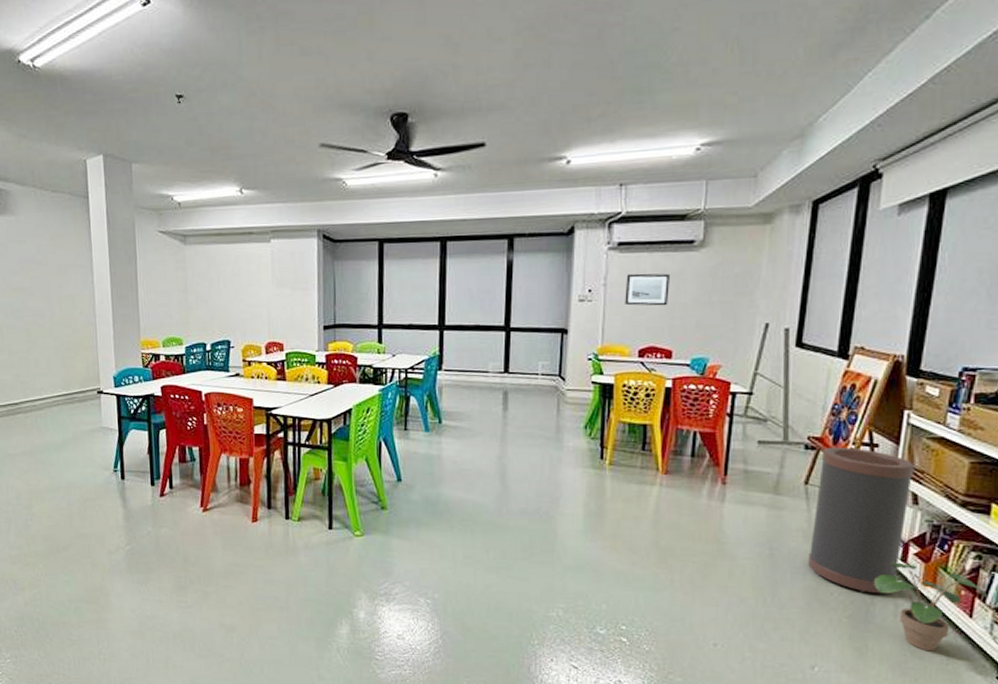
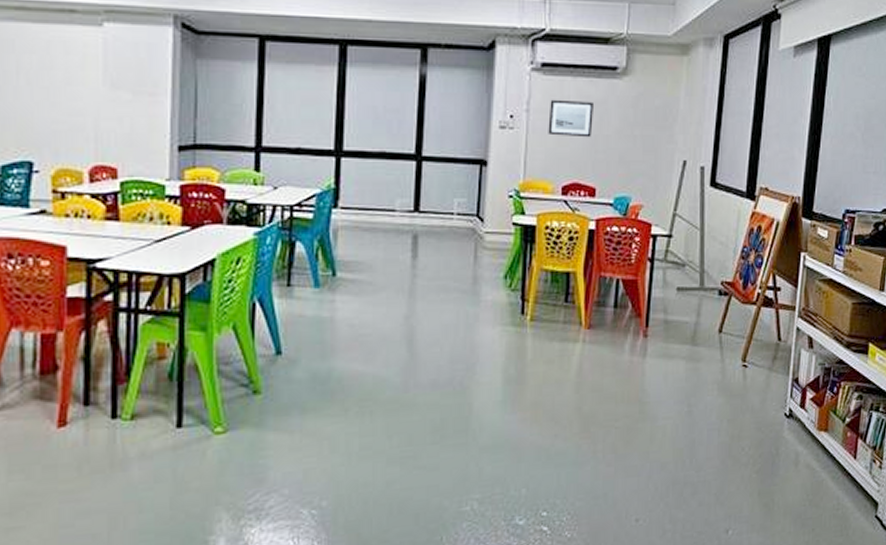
trash can: present [808,447,915,593] -> none [722,291,810,444]
potted plant: present [873,562,988,652] -> none [778,408,868,499]

